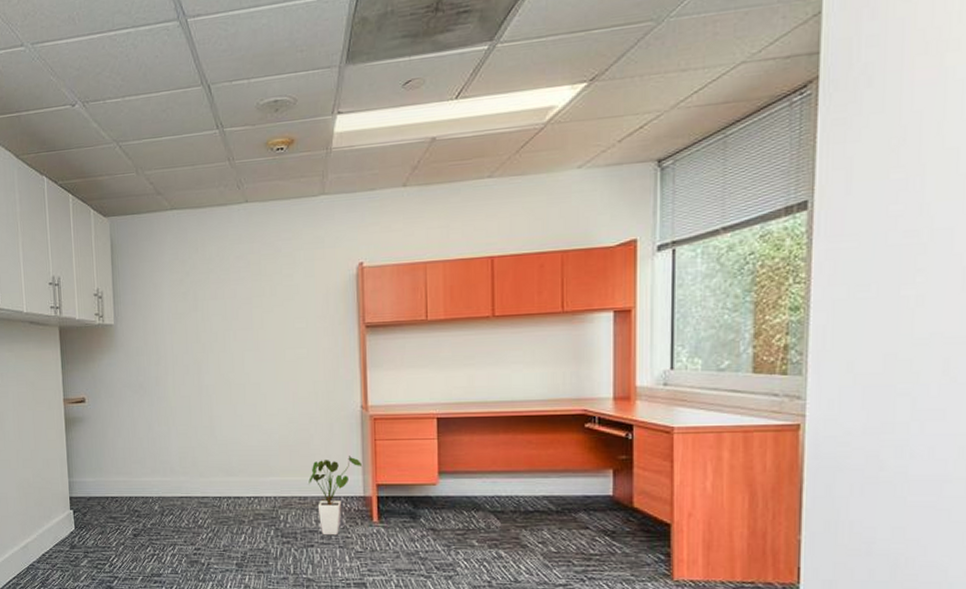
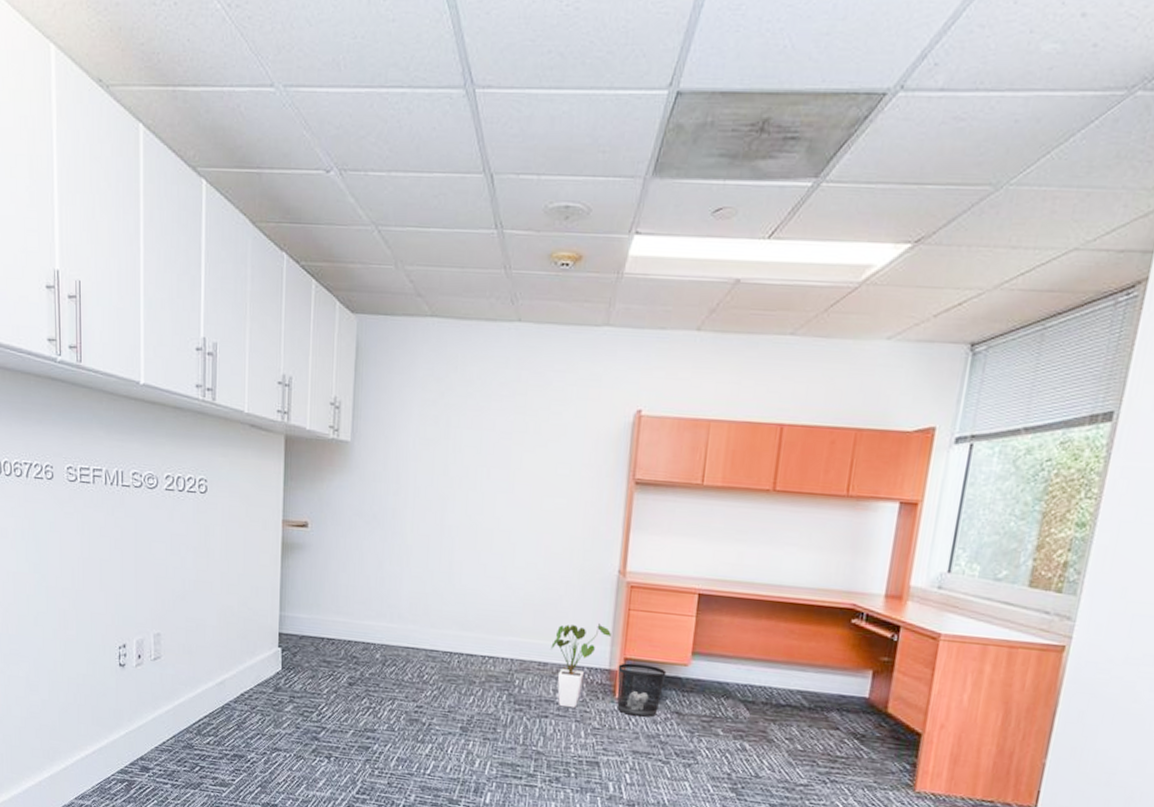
waste bin: none [372,489,417,536] -> present [617,663,667,717]

